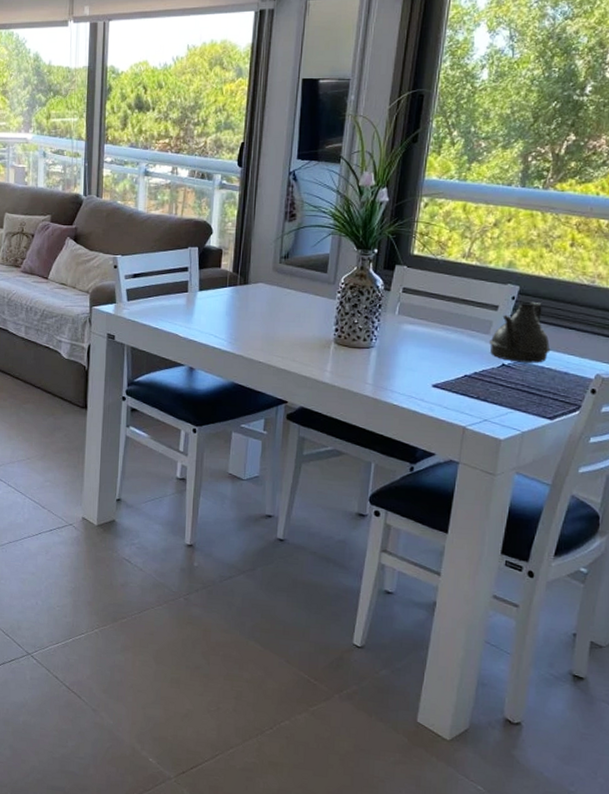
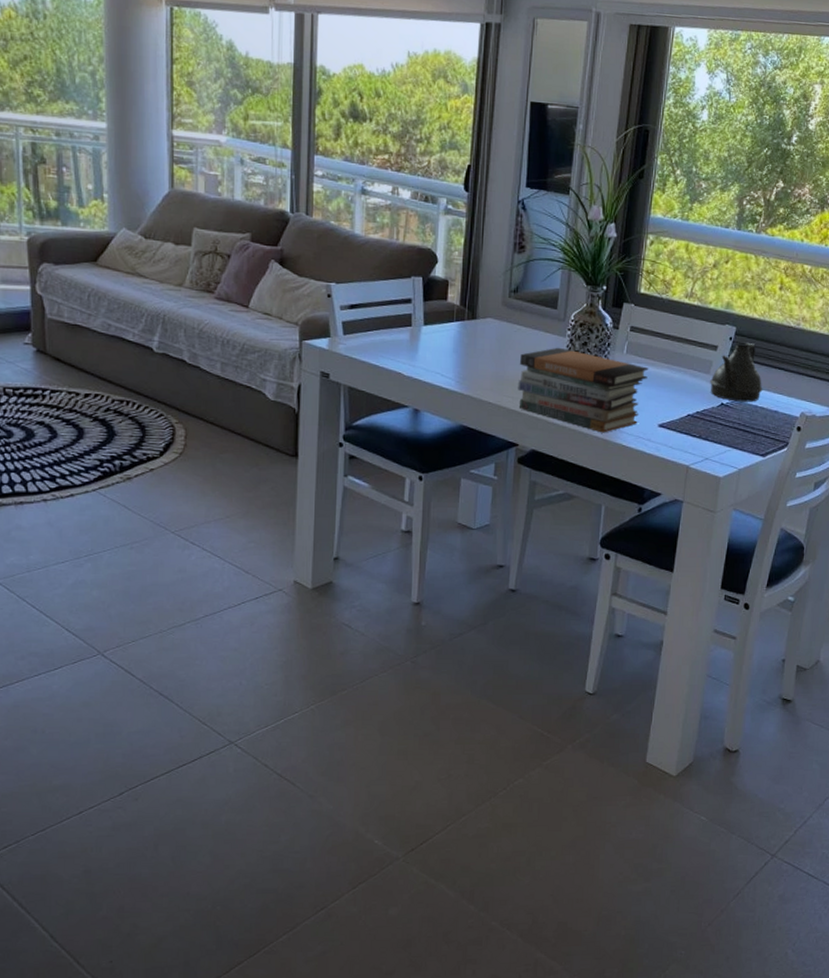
book stack: none [287,309,423,392] -> present [518,347,649,433]

